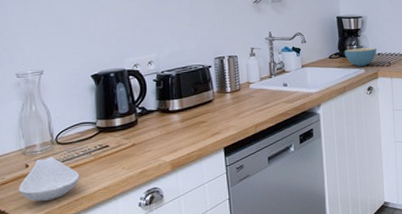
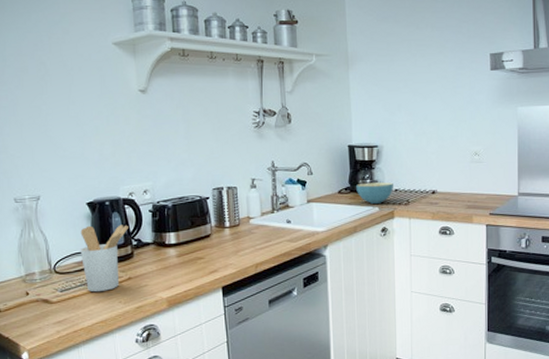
spoon rest: present [19,156,80,202] -> none [20,285,78,331]
utensil holder: none [83,94,133,160] -> present [80,225,128,291]

